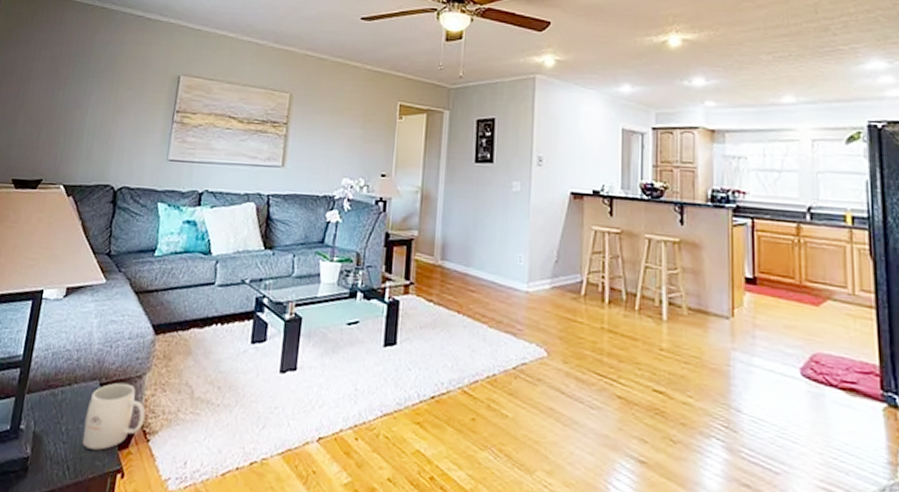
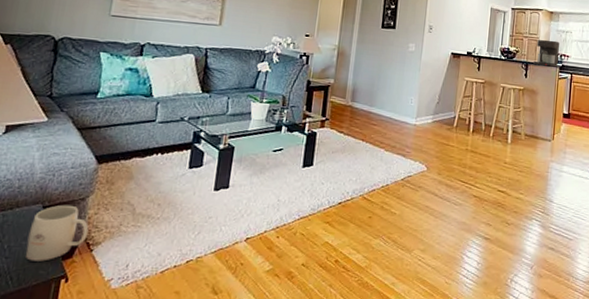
coffee maker: none [691,169,729,210] -> present [533,39,559,68]

